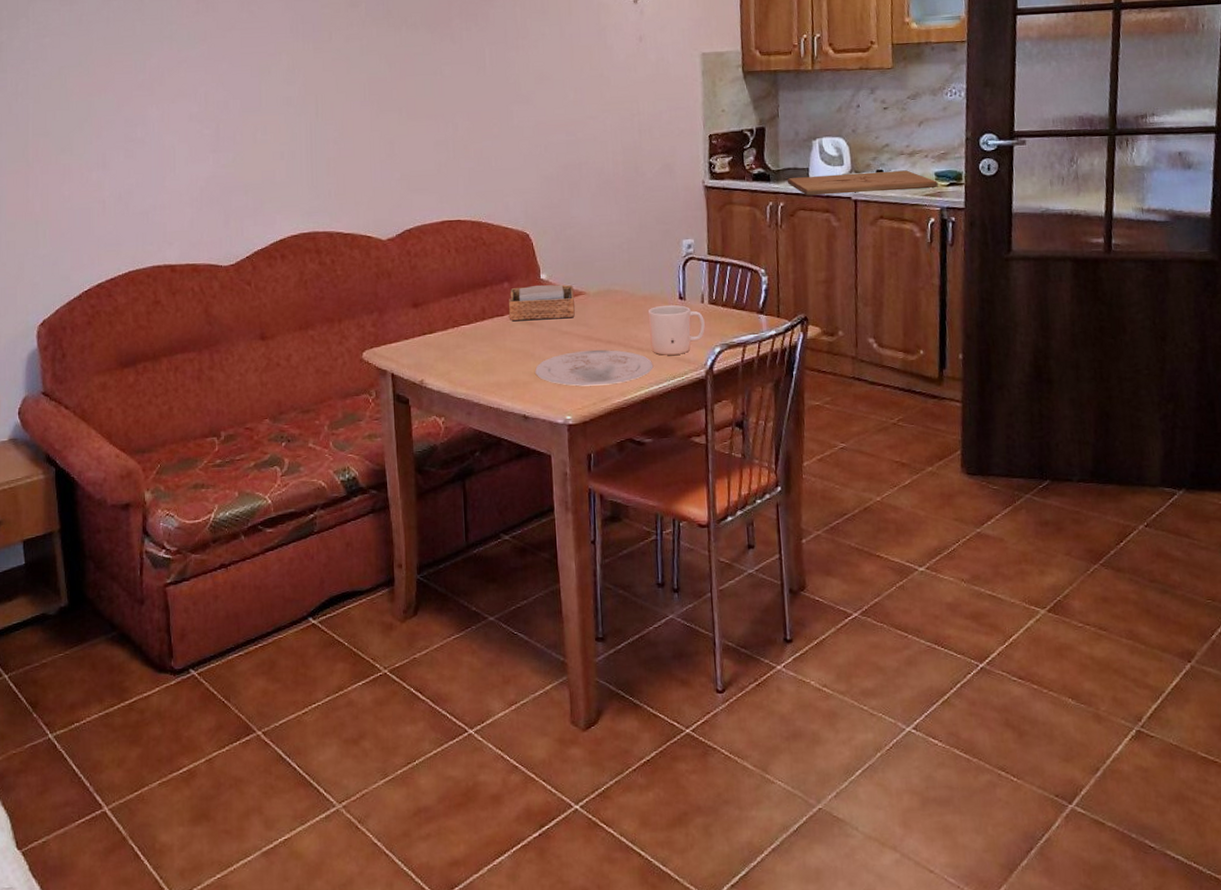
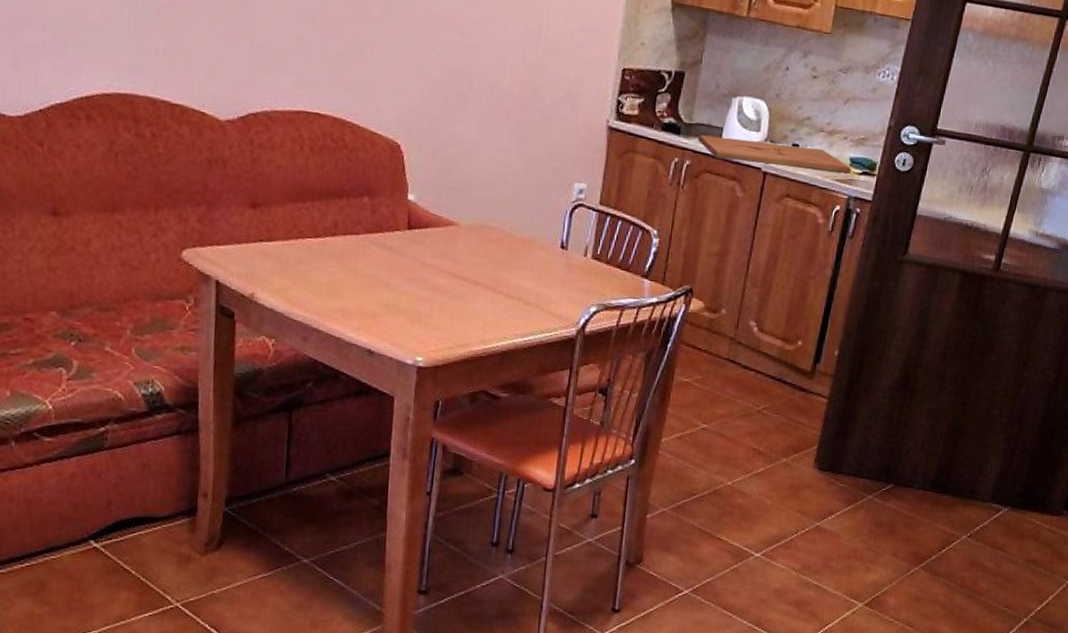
napkin holder: present [508,284,575,321] -> none [364,204,445,250]
plate: present [535,350,654,386] -> none [388,287,522,330]
mug: present [647,304,705,355] -> none [521,251,585,309]

